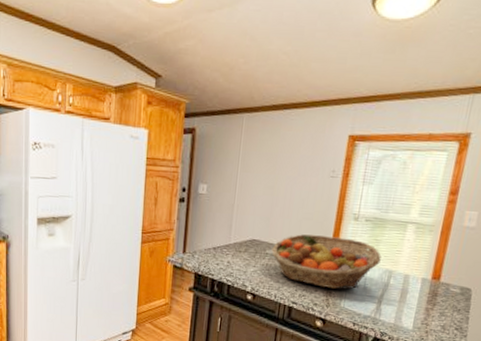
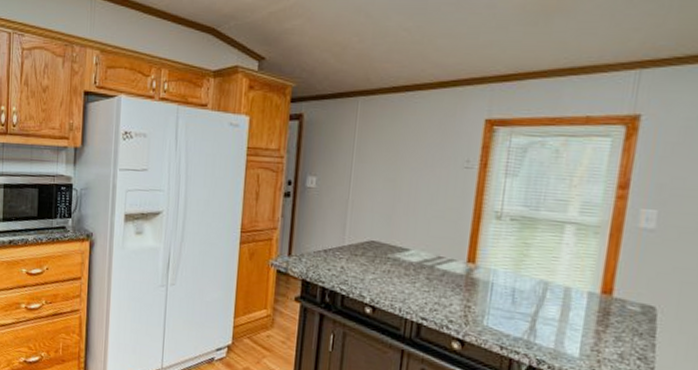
fruit basket: present [271,234,381,290] -> none [394,235,533,304]

